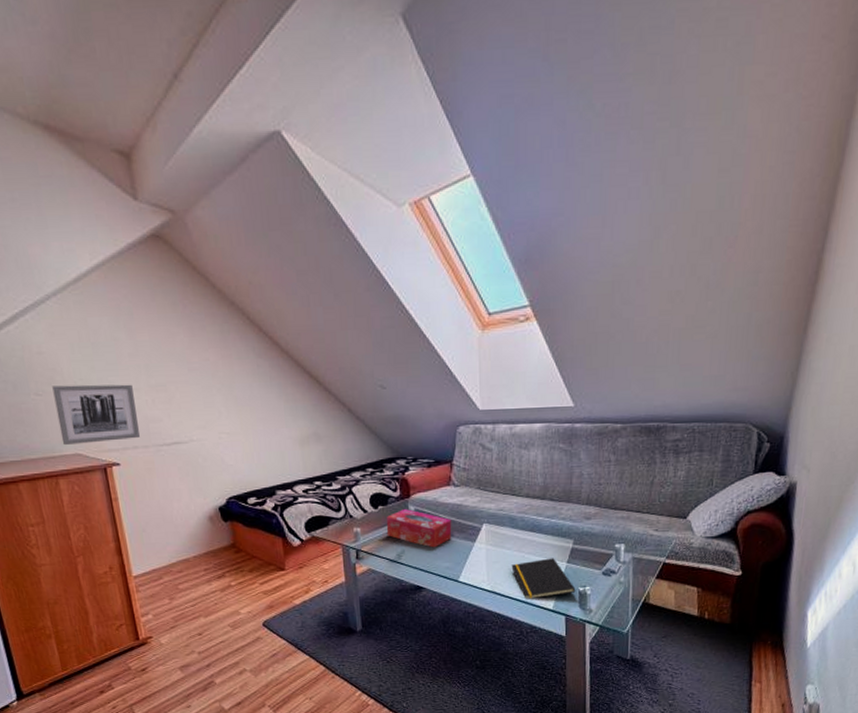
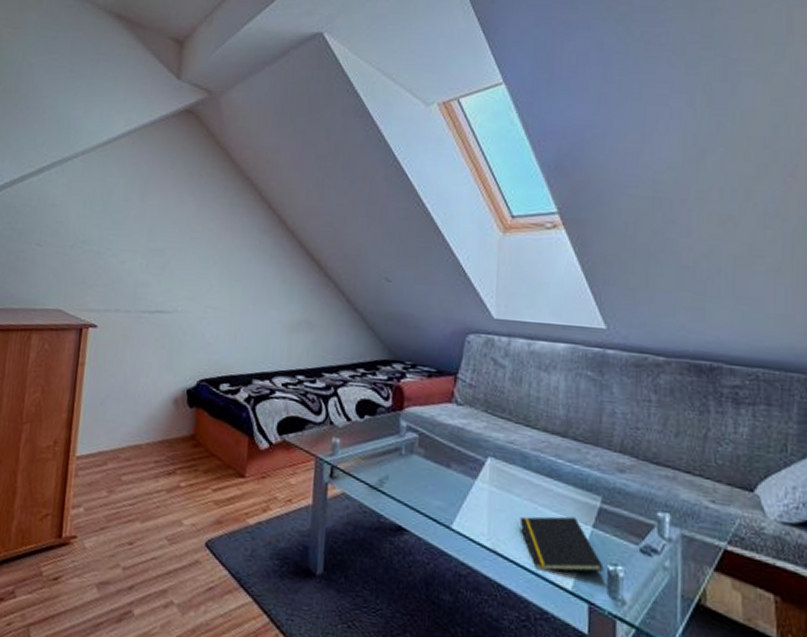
wall art: present [52,384,140,446] -> none [47,238,131,302]
tissue box: present [386,509,452,548] -> none [370,424,450,479]

